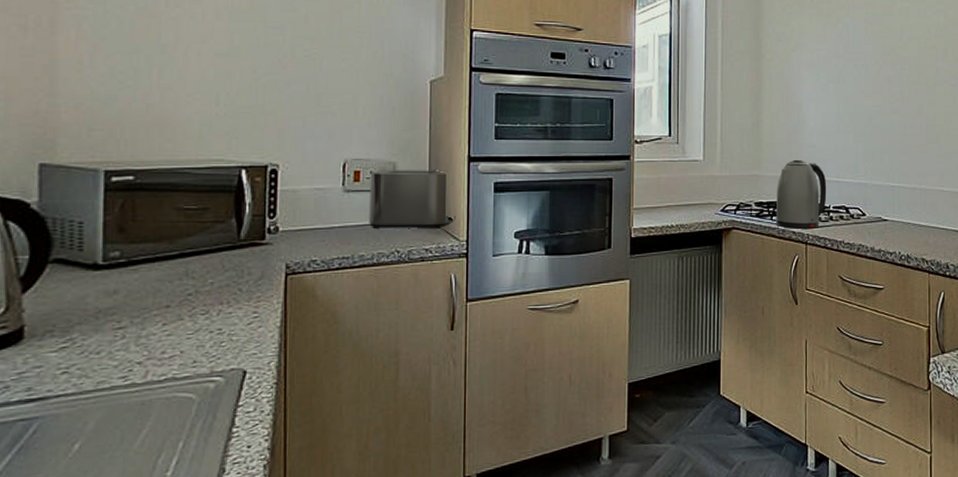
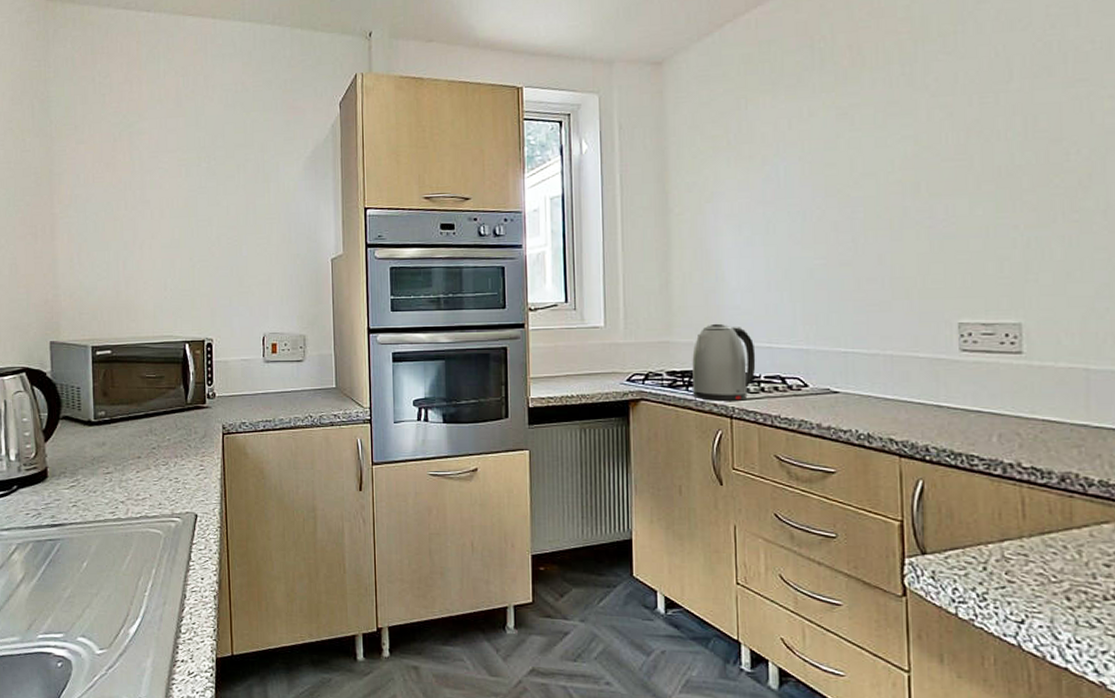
toaster: present [369,170,456,229] -> none [285,341,359,396]

